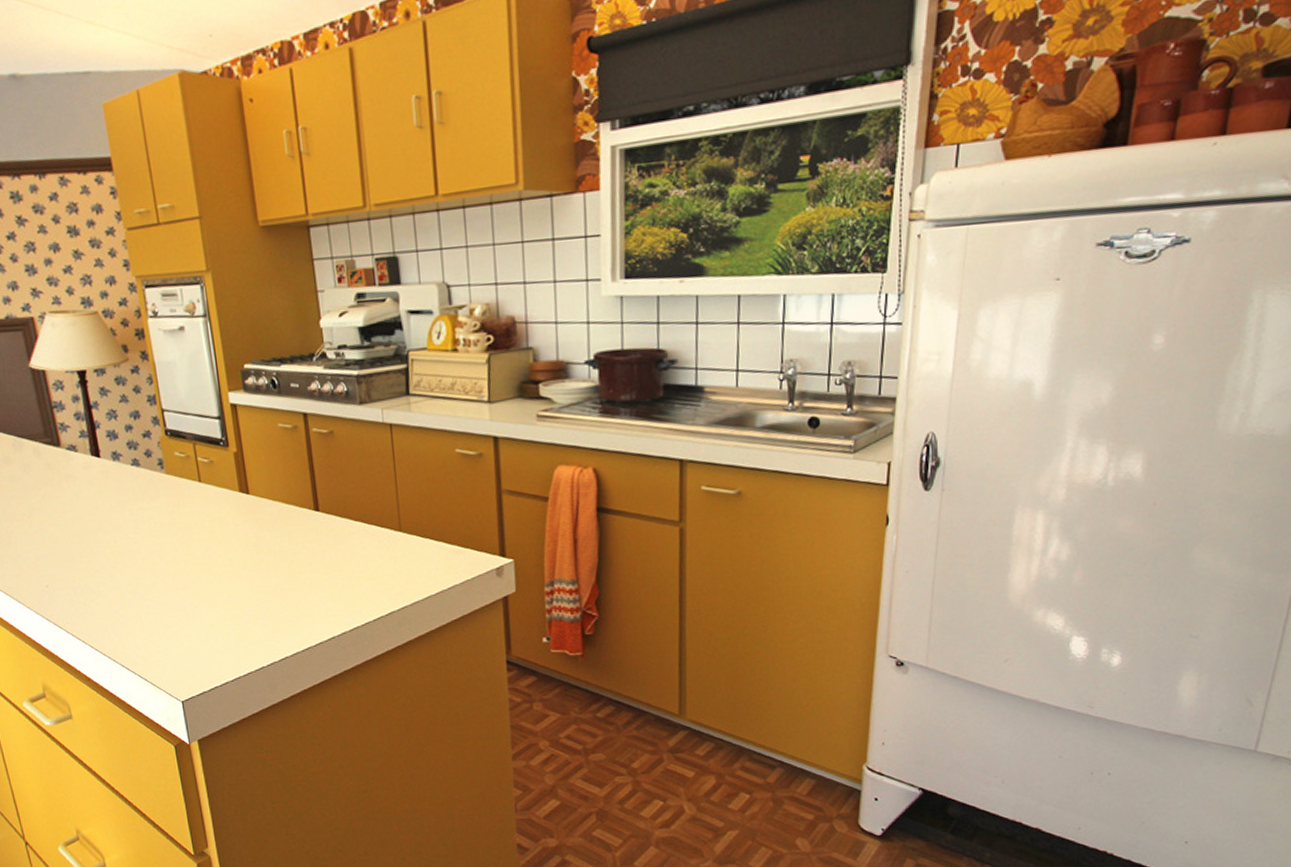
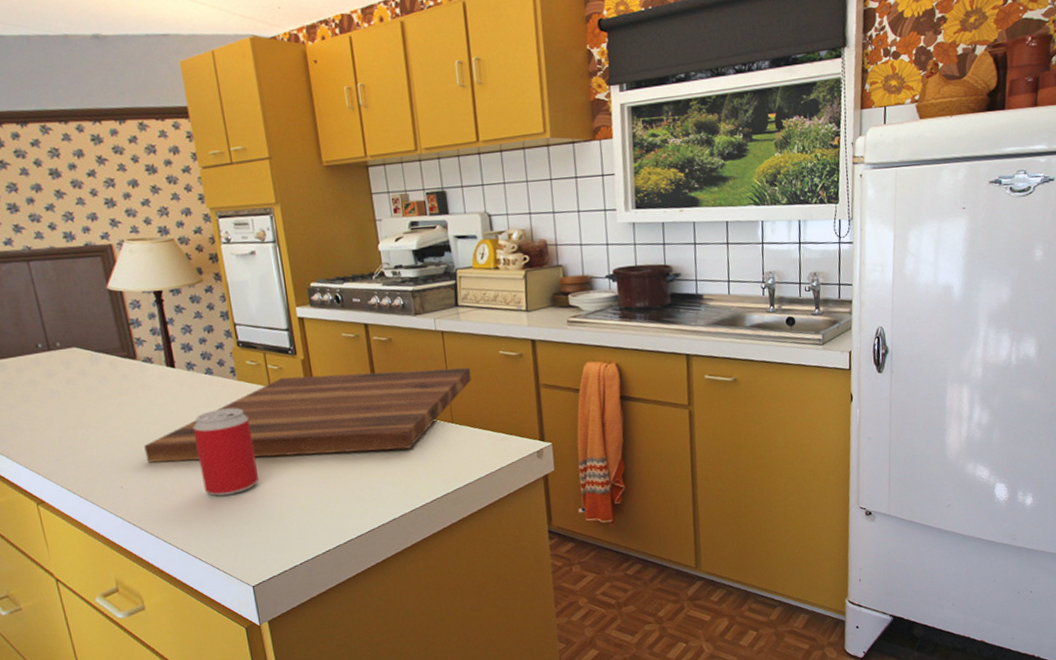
cutting board: none [69,467,423,562] -> present [144,367,471,463]
beverage can: none [119,504,189,601] -> present [193,408,259,496]

